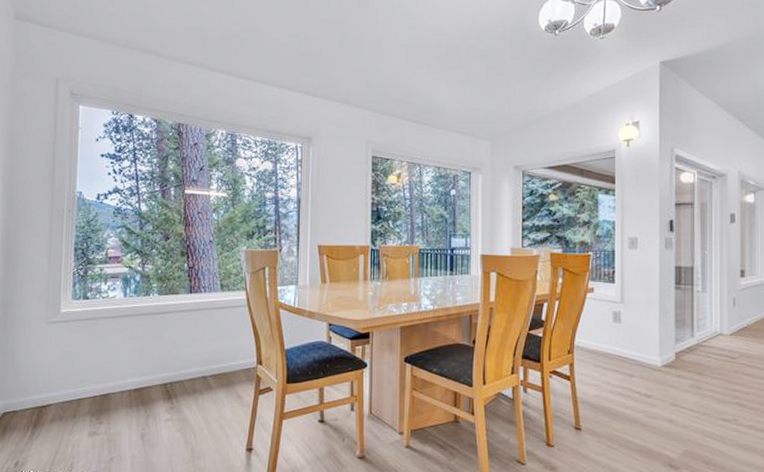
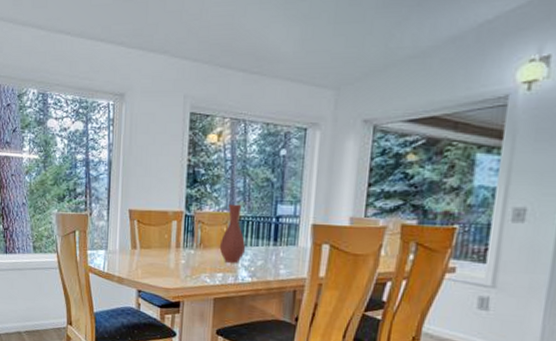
vase: none [403,238,427,294] -> present [219,204,246,264]

